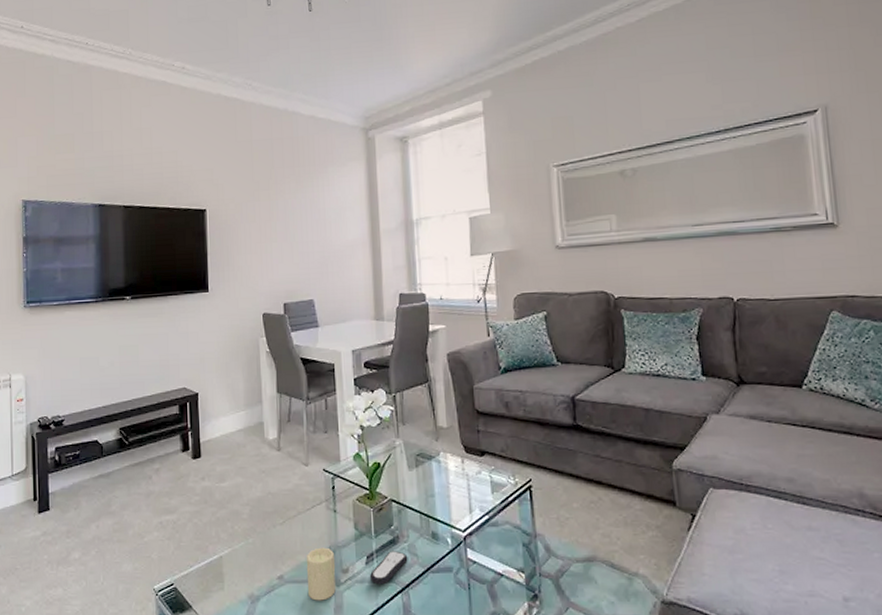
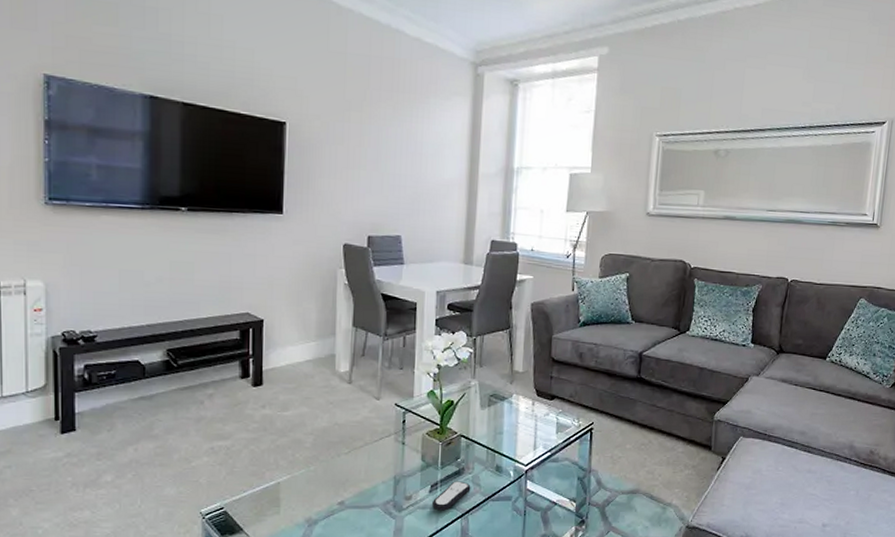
candle: present [306,547,336,601] -> none [368,476,399,525]

